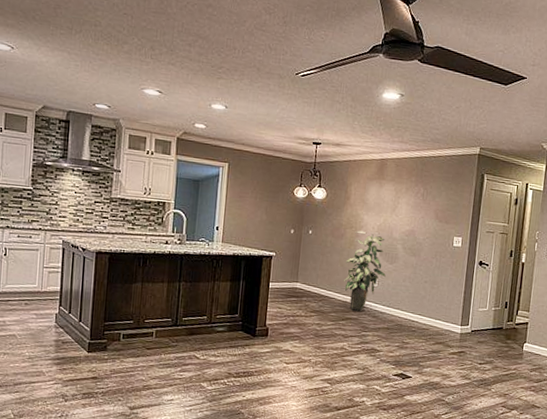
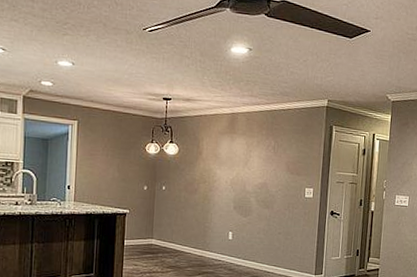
indoor plant: present [343,230,386,311] -> none [198,185,240,265]

